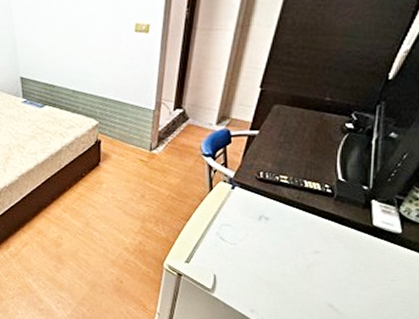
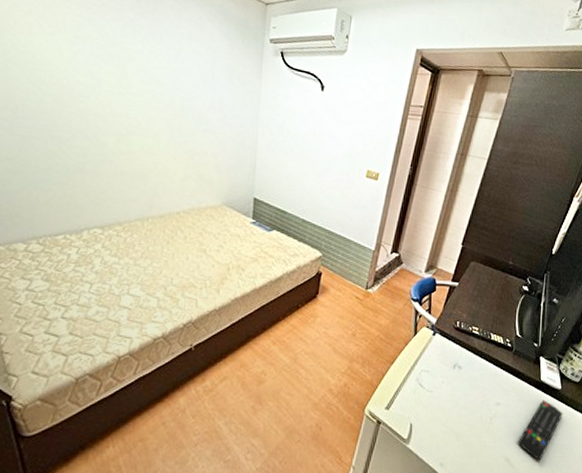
remote control: none [344,245,404,306] -> present [518,400,563,461]

